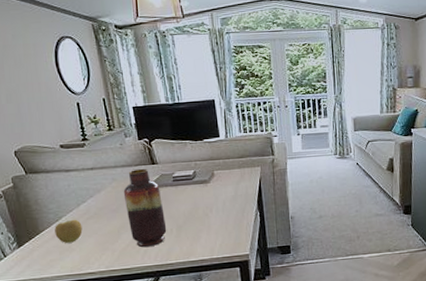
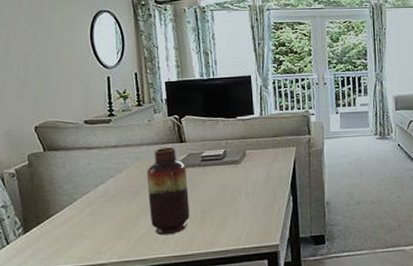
apple: present [55,219,83,243] -> none [67,202,98,229]

